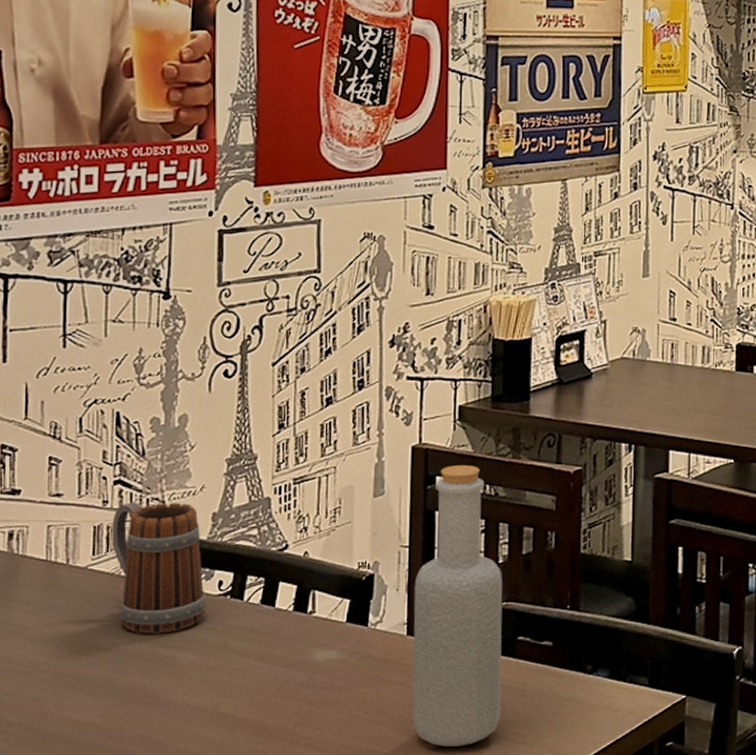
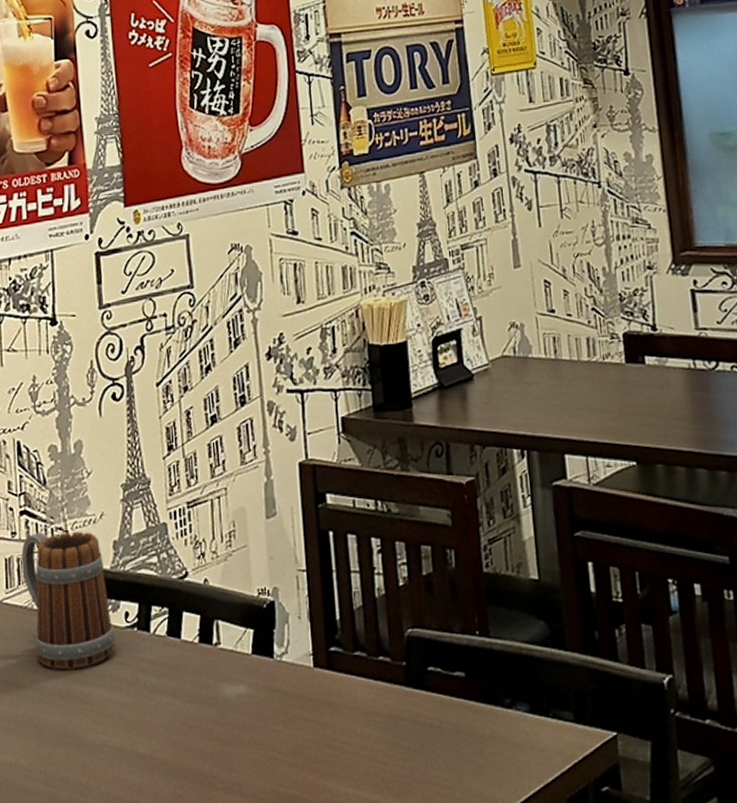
bottle: present [413,465,503,747] -> none [315,480,419,791]

